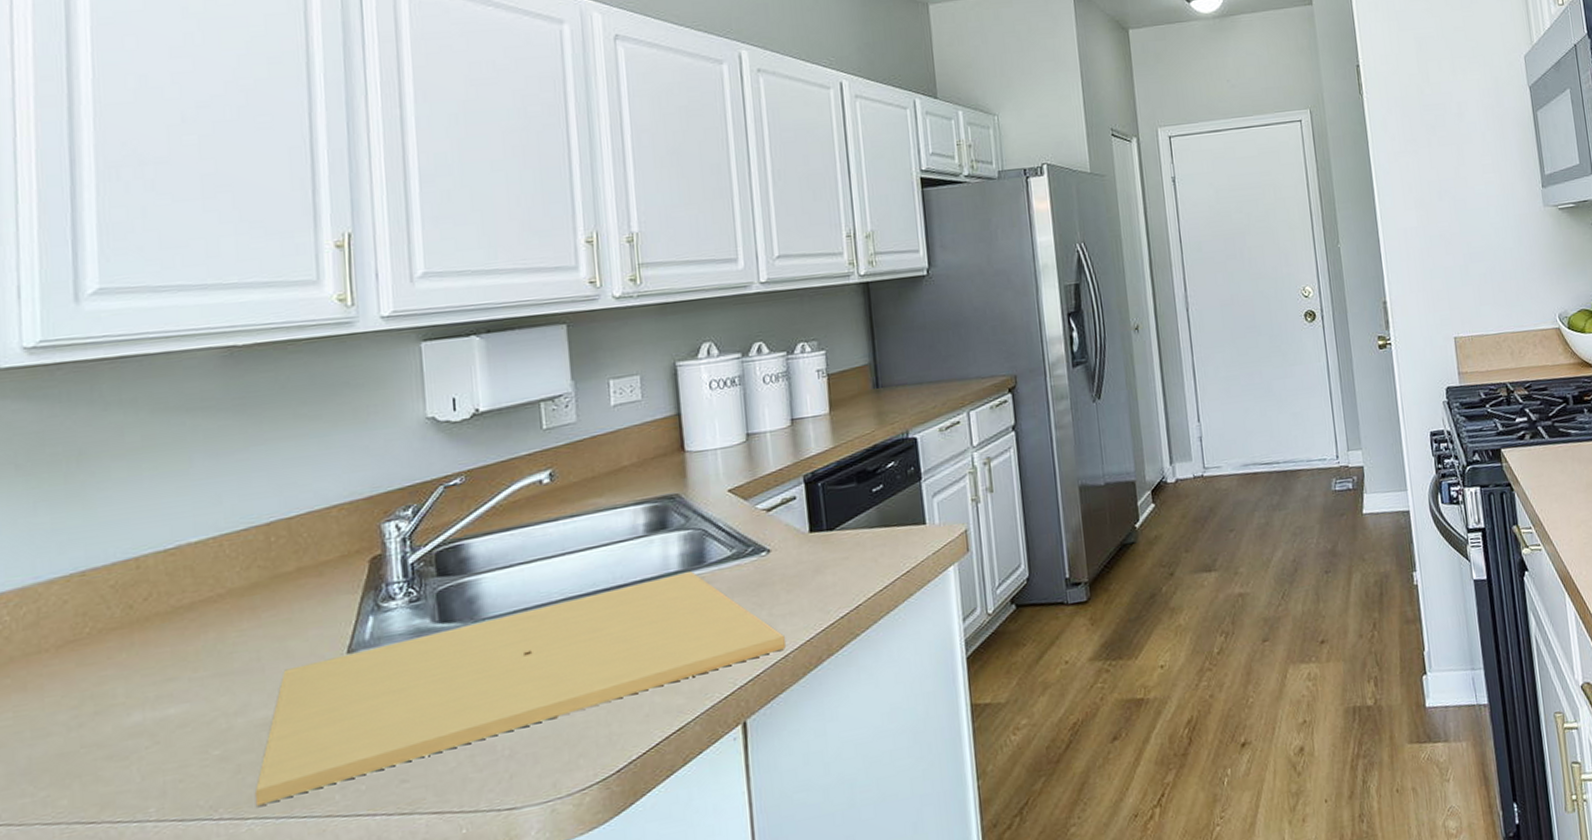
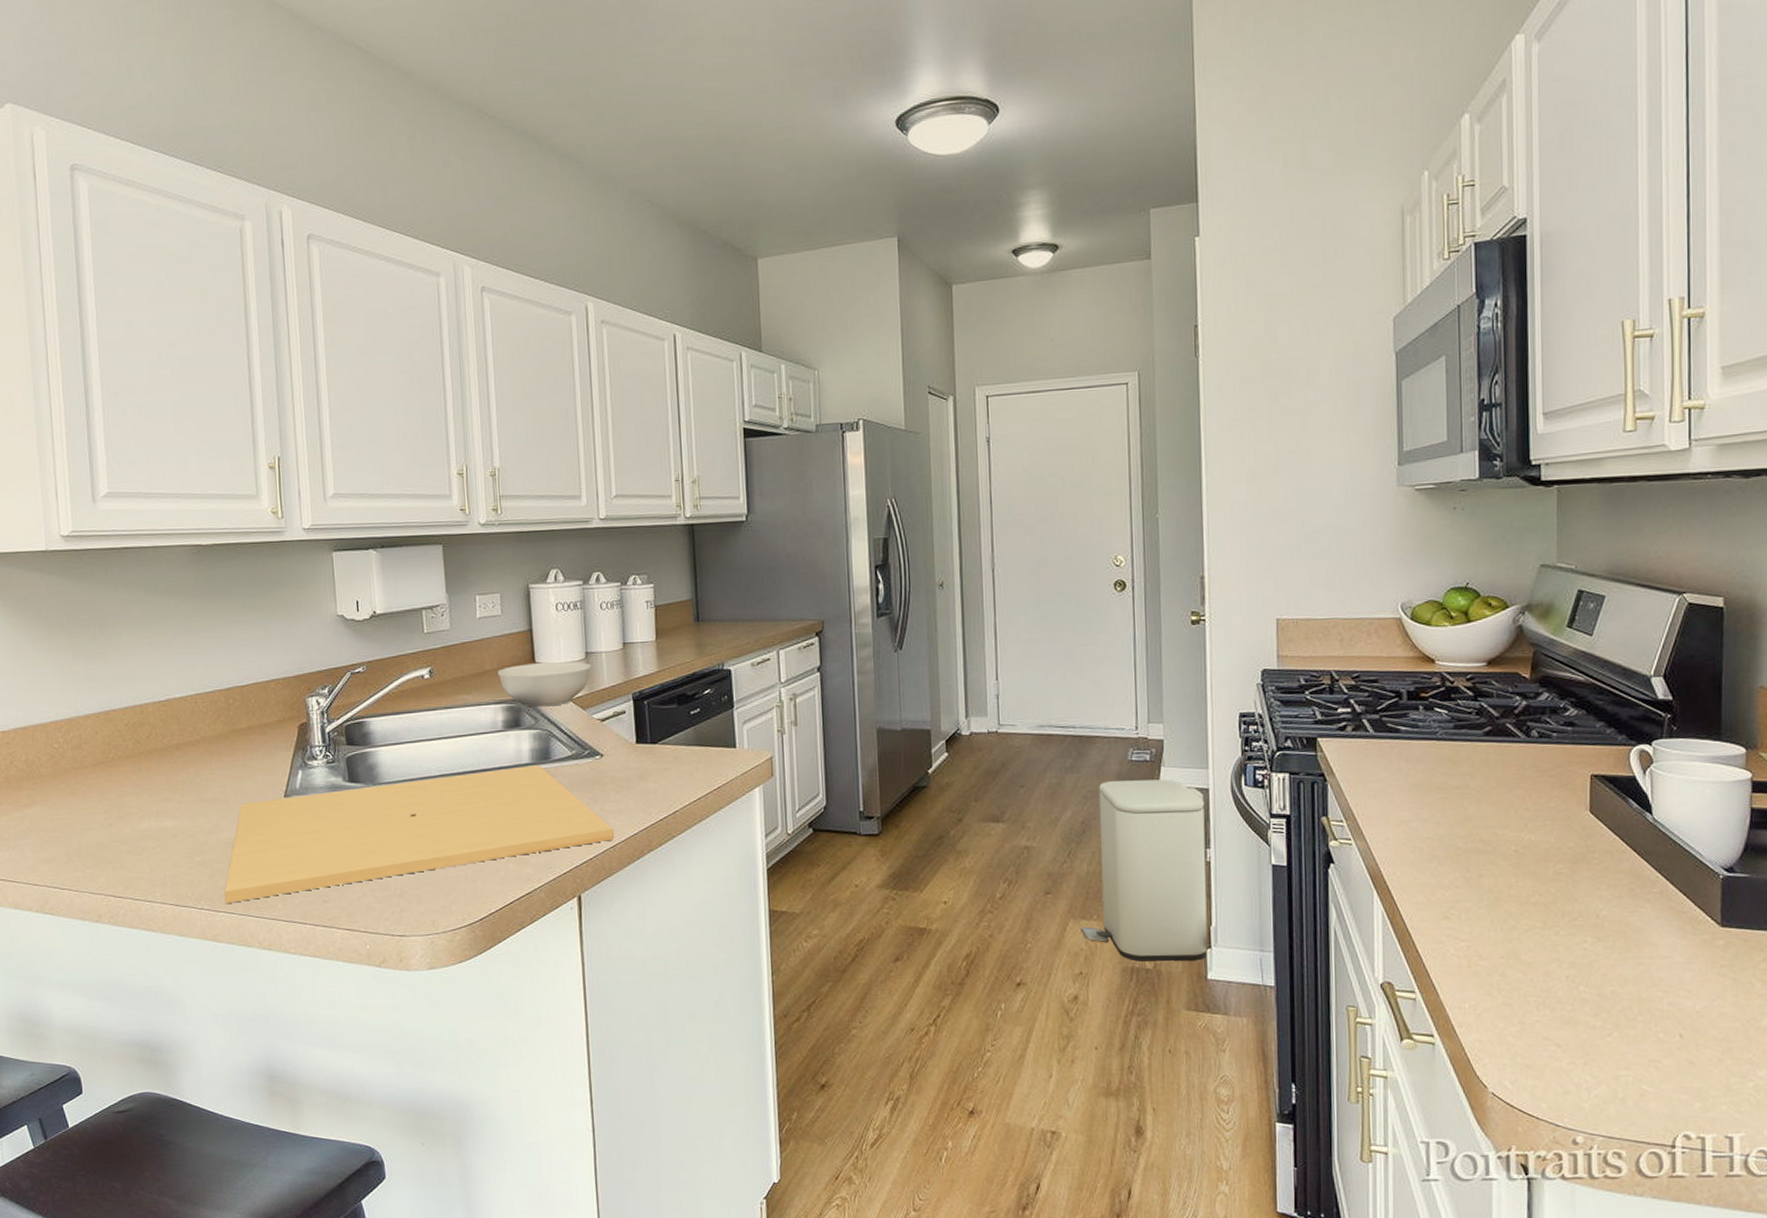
bowl: none [637,445,754,504] -> present [497,661,591,707]
pedal bin: none [1301,505,1424,700] -> present [1081,779,1208,962]

